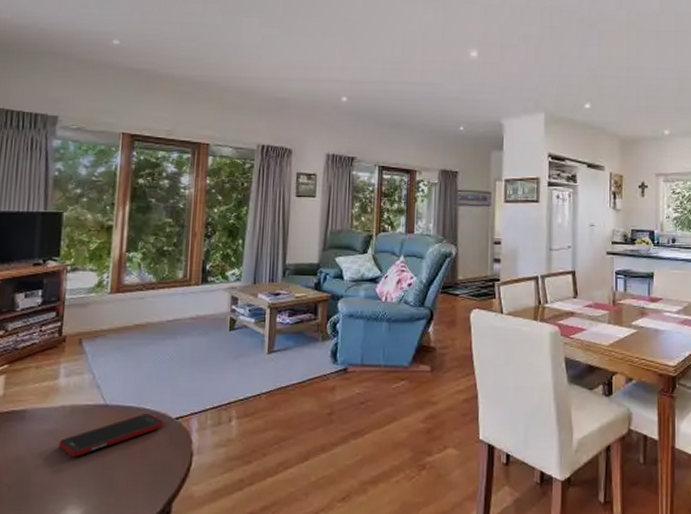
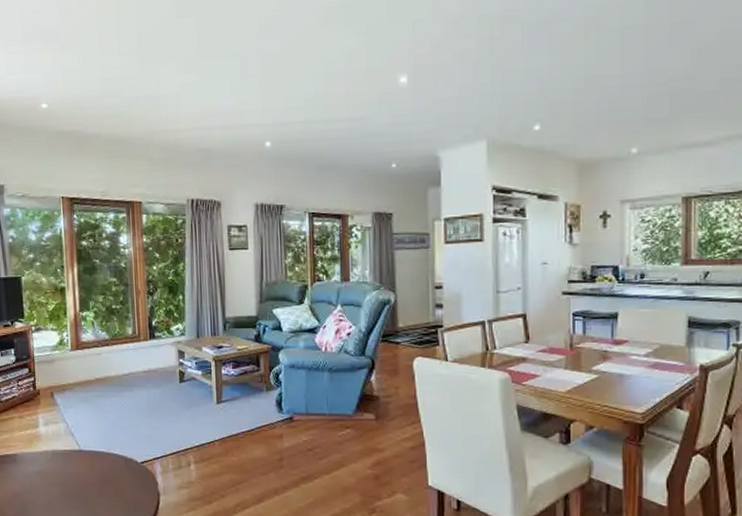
cell phone: present [58,414,164,457] -> none [46,458,132,495]

